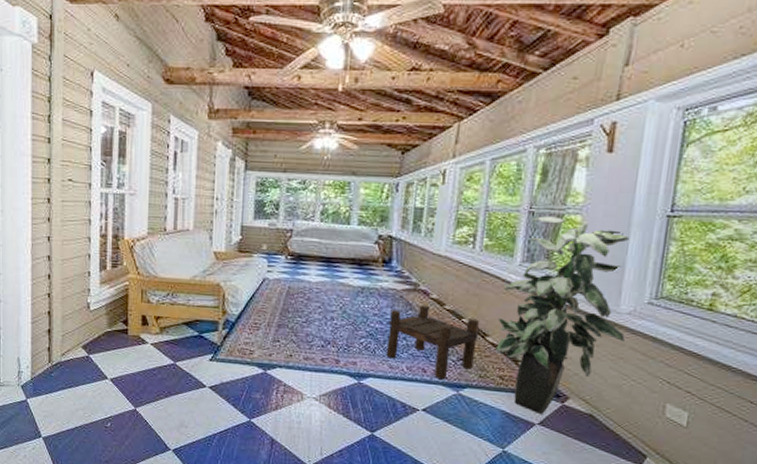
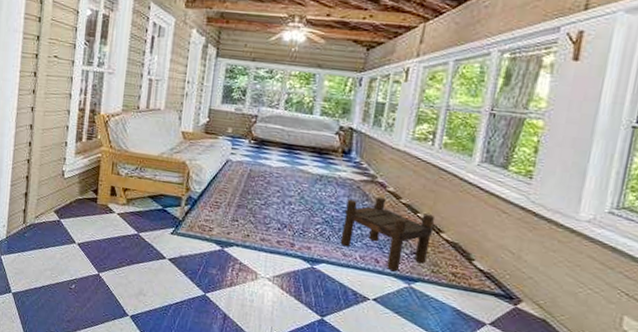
indoor plant: present [496,216,630,414] -> none [450,118,592,315]

